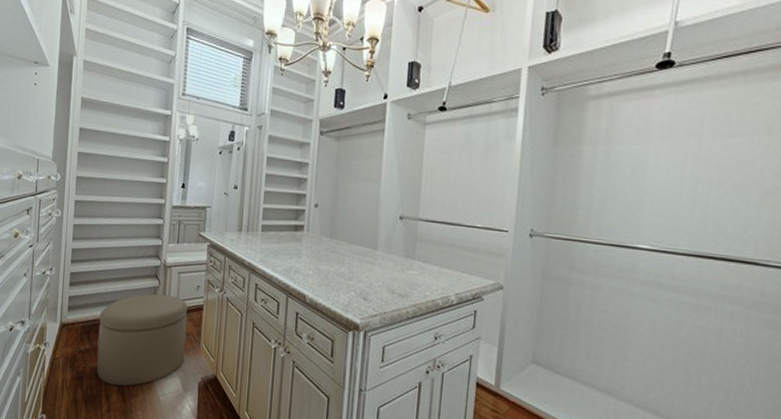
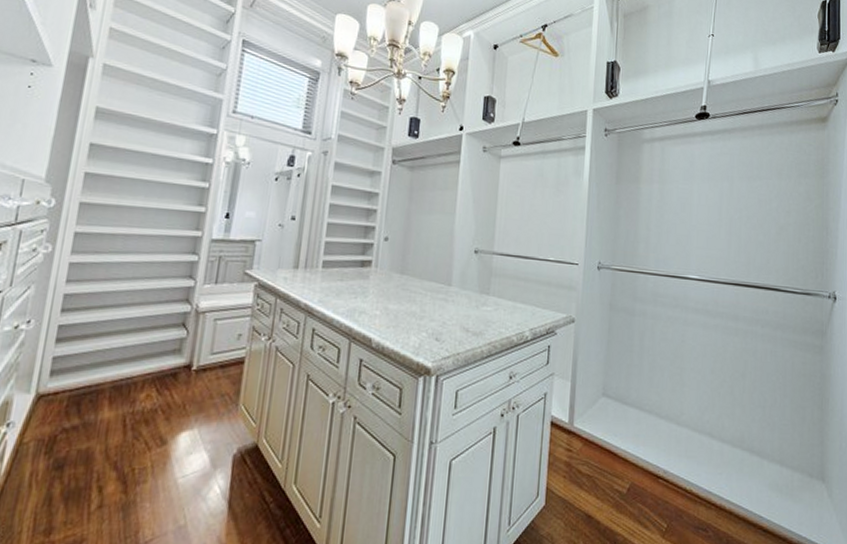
ottoman: present [96,293,188,387] -> none [86,346,224,471]

